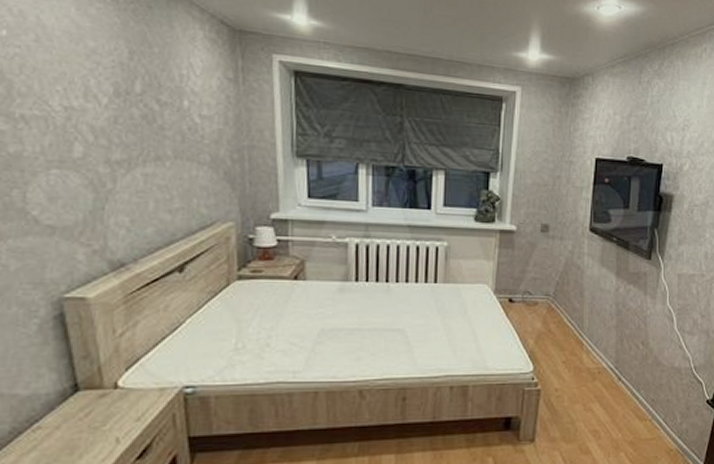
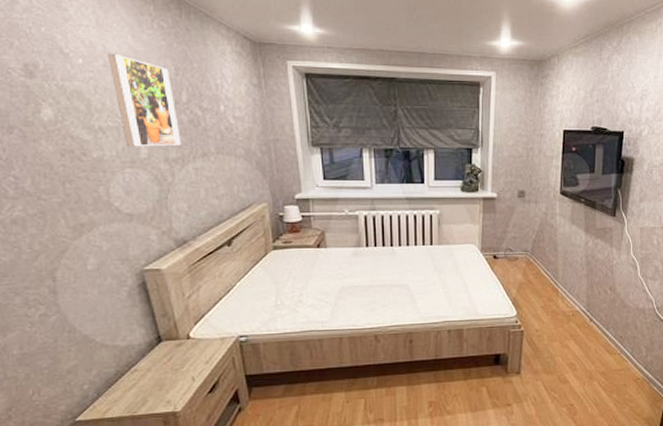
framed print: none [40,26,129,145] -> present [107,53,181,147]

